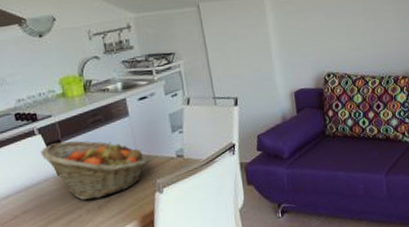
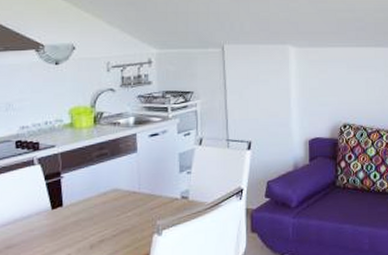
fruit basket: present [40,140,149,201] -> none [37,173,151,238]

